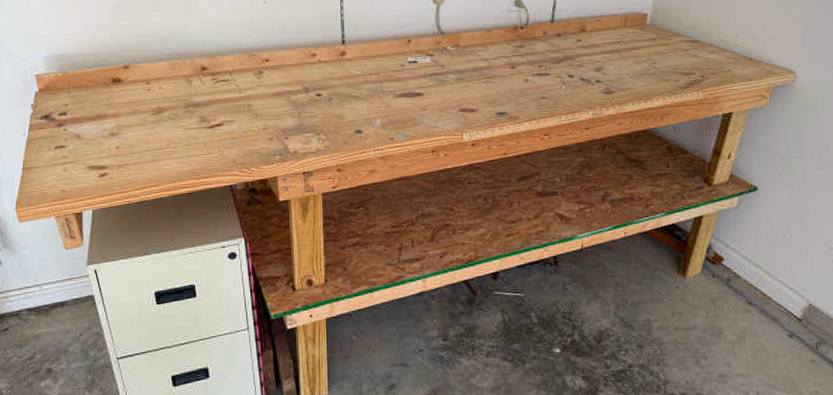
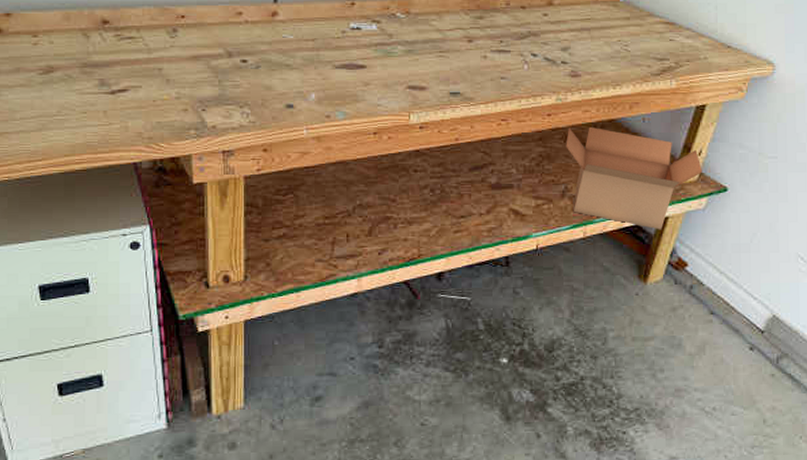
cardboard box: none [603,138,733,228] -> present [566,127,703,230]

